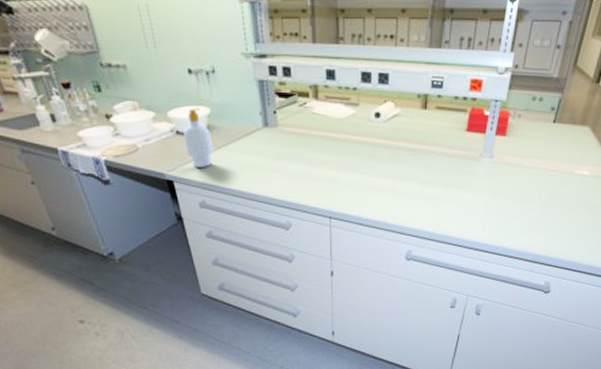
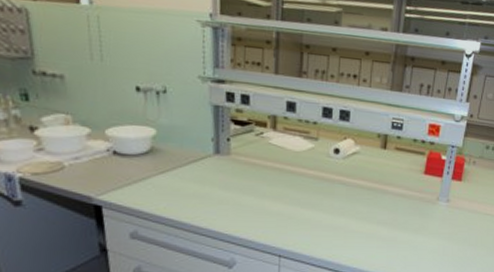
soap bottle: present [184,107,213,167] -> none [121,127,155,193]

